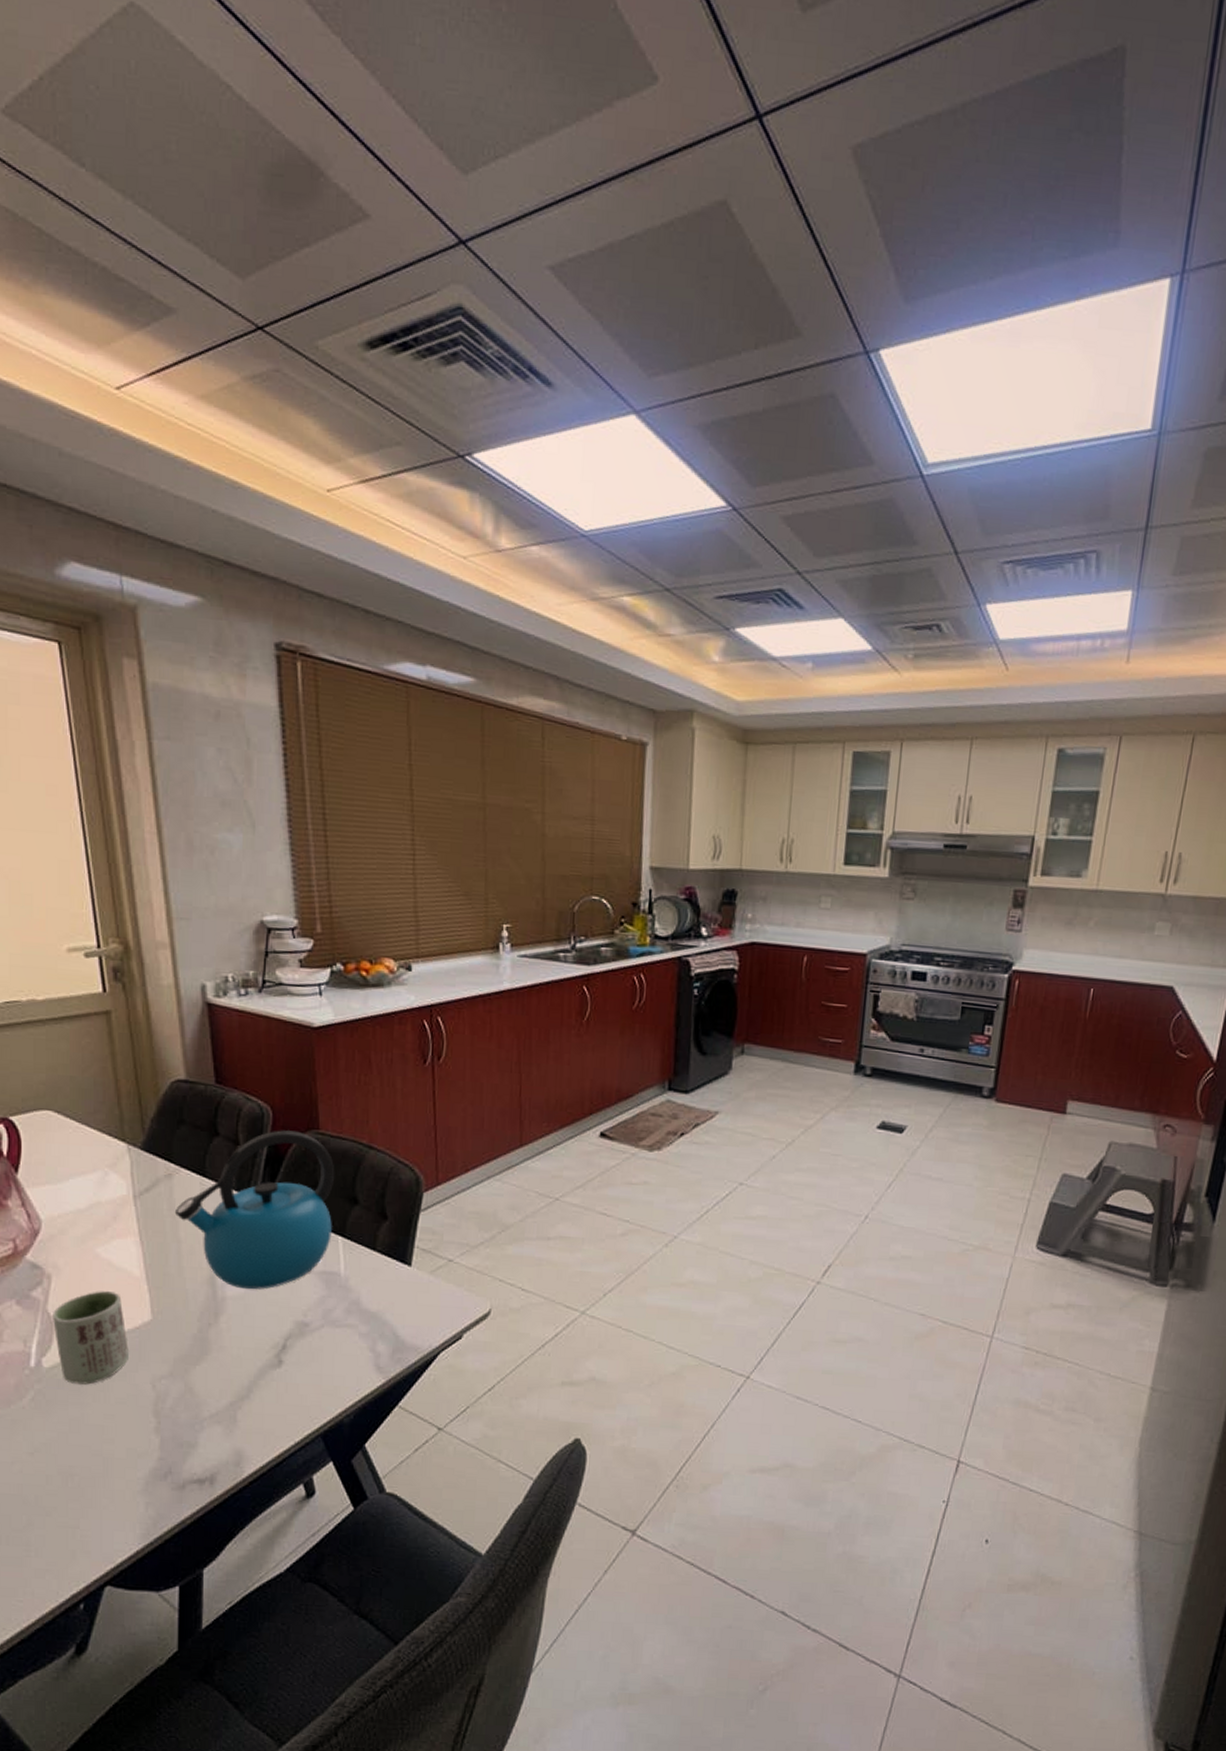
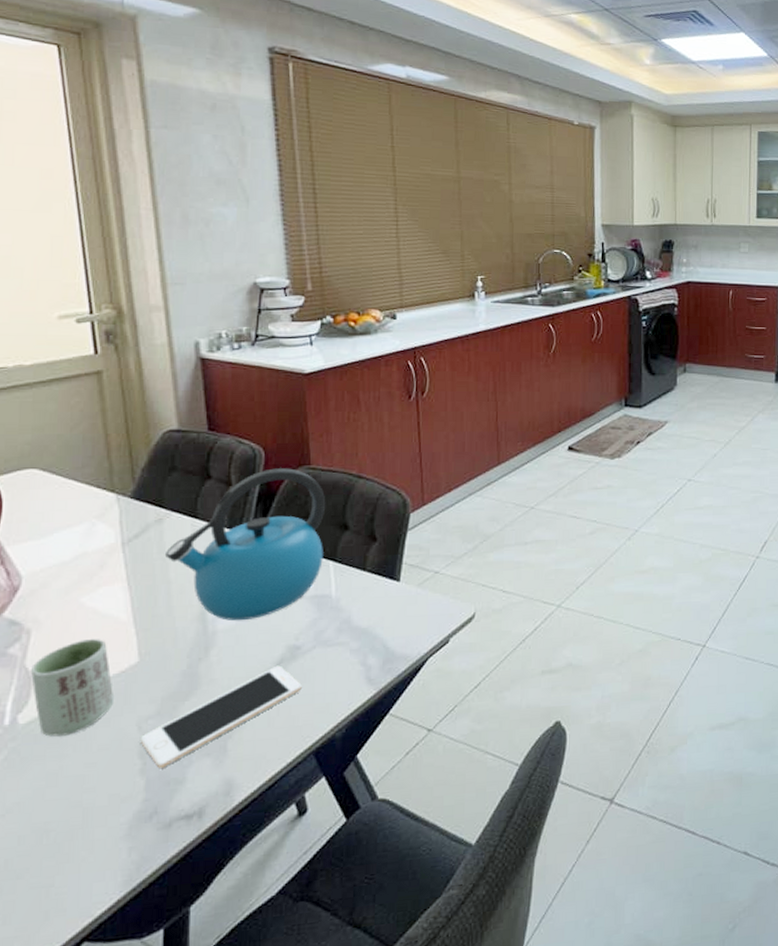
cell phone: none [154,1340,310,1429] -> present [140,665,302,768]

